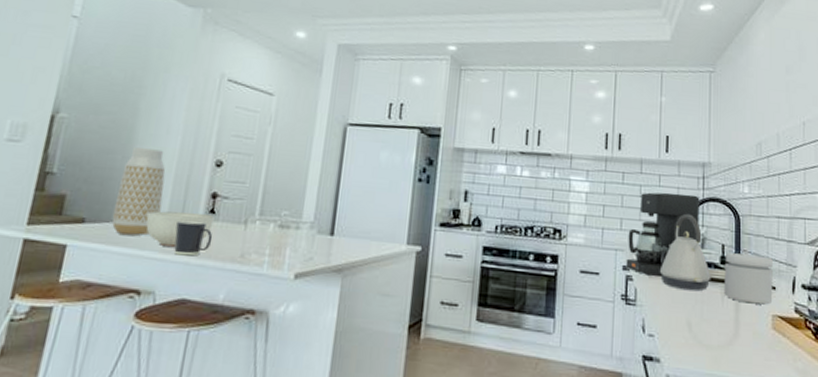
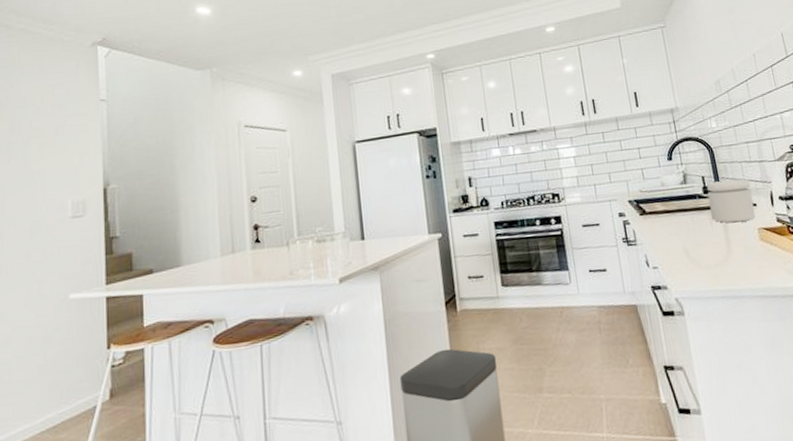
vase: present [111,147,166,236] -> none [174,198,214,276]
bowl: present [145,211,215,247] -> none [203,244,261,279]
mug: present [173,220,213,256] -> none [230,252,263,284]
coffee maker: present [625,192,700,276] -> none [617,138,678,217]
kettle: present [659,213,711,292] -> none [651,156,698,224]

